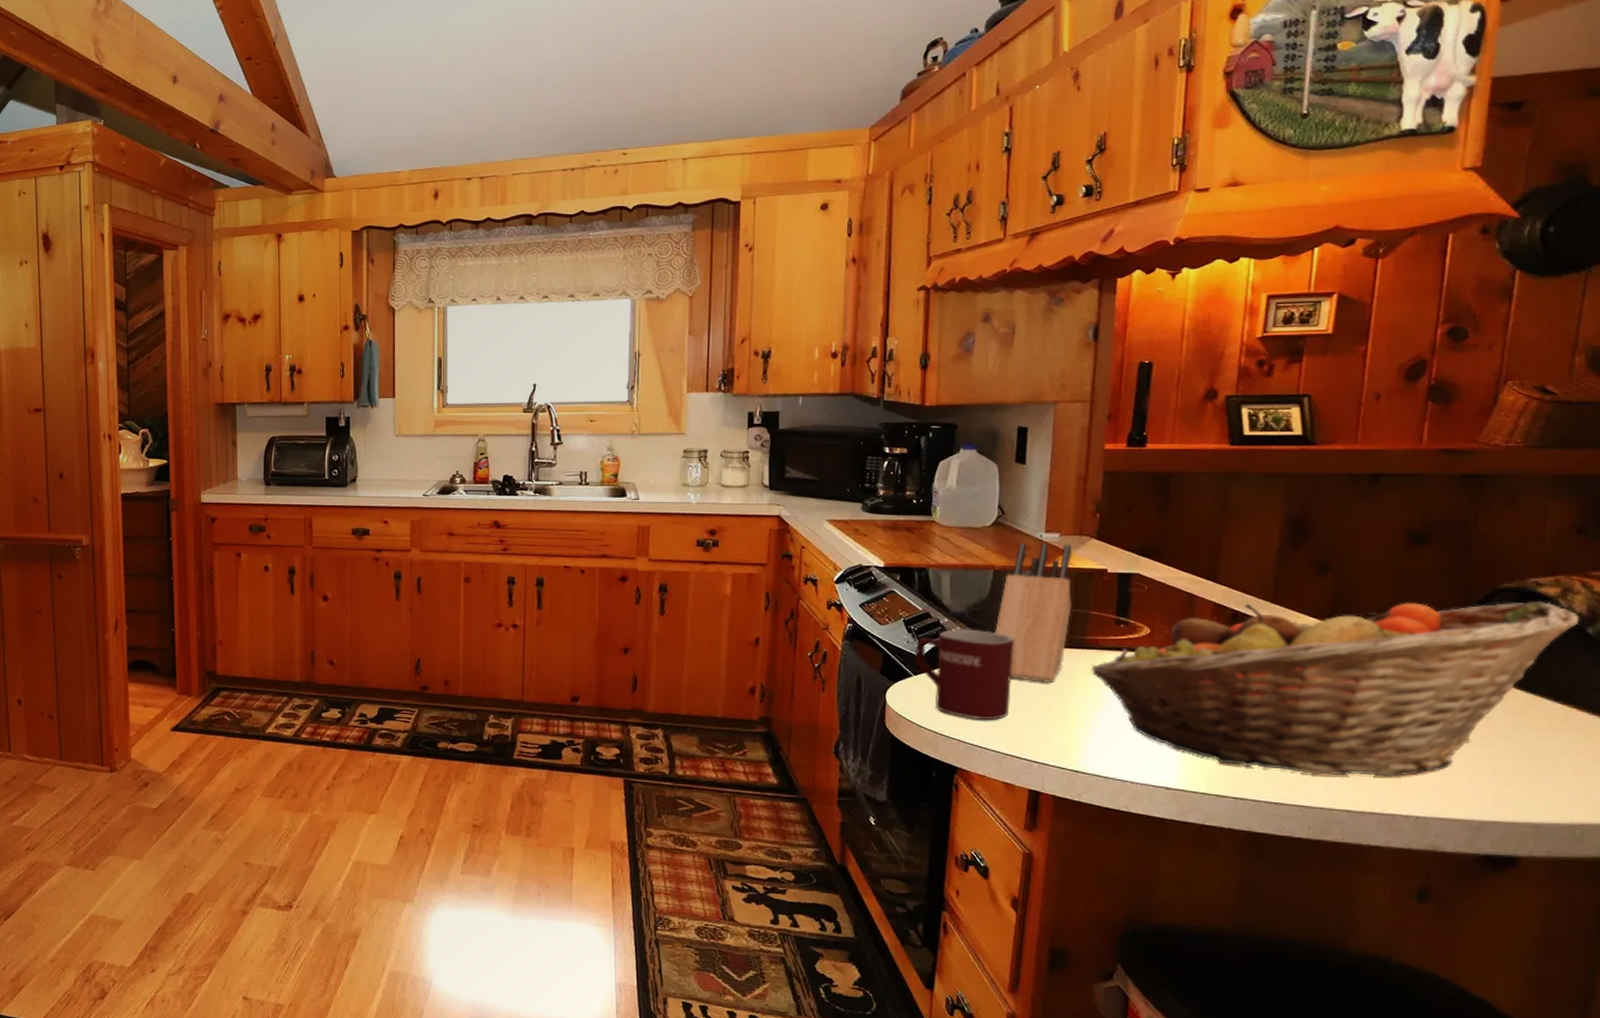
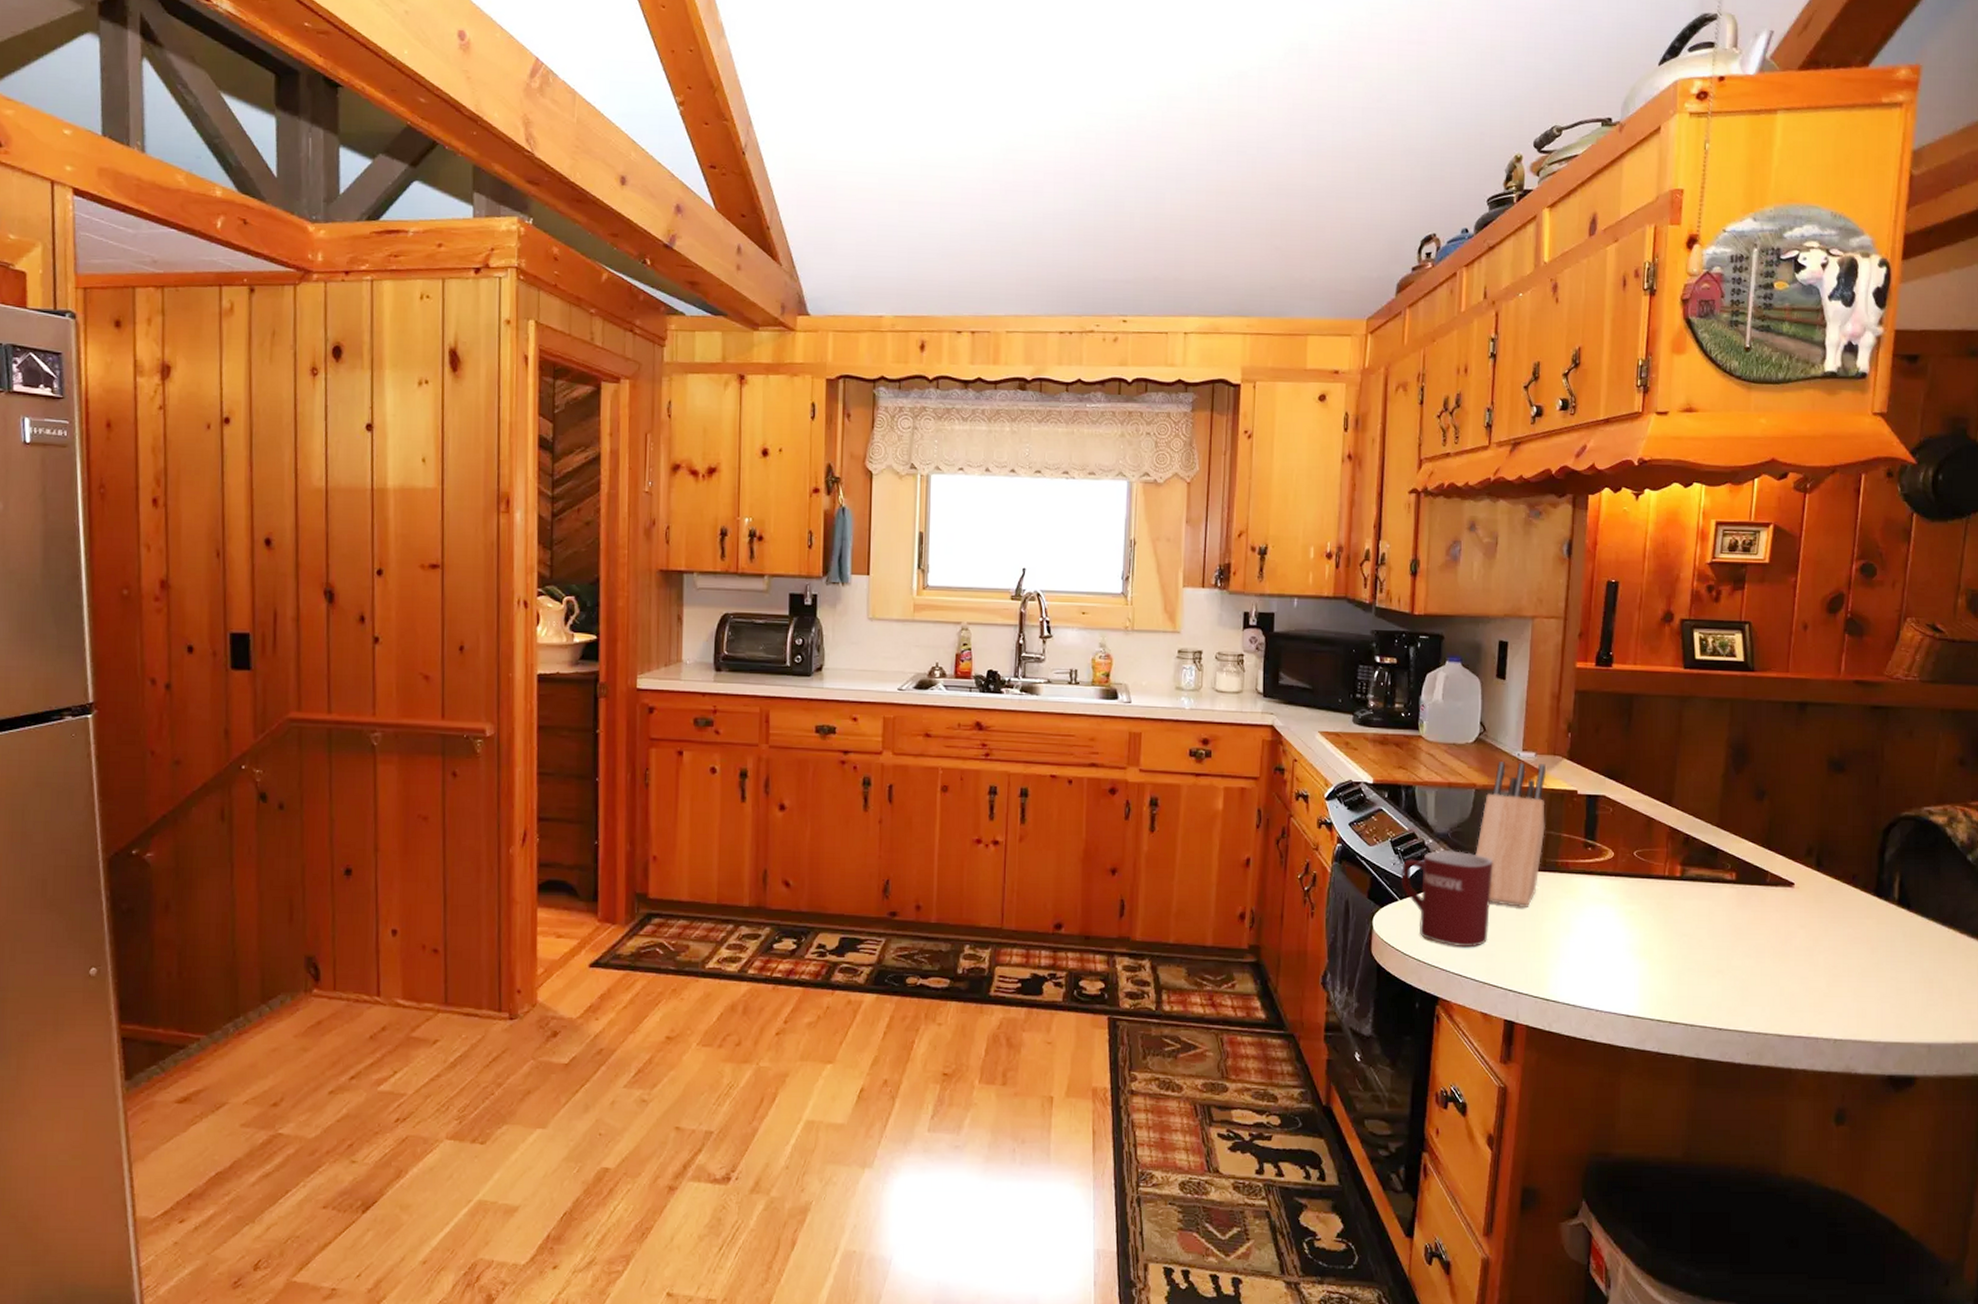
fruit basket: present [1091,600,1580,776] -> none [1562,827,1962,1001]

